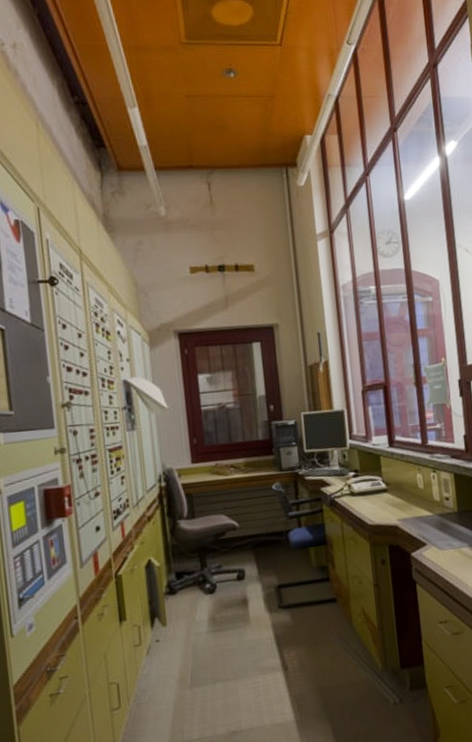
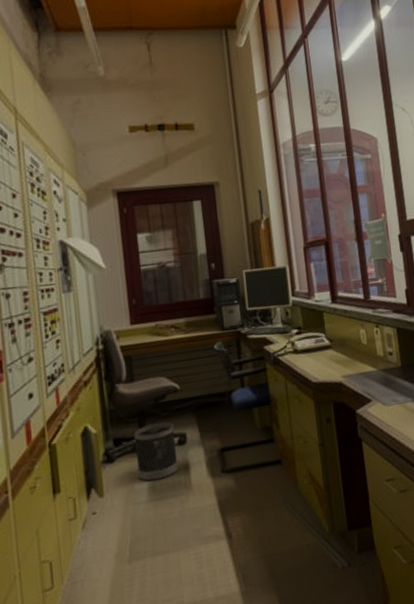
wastebasket: none [194,558,238,614] -> present [133,422,179,482]

